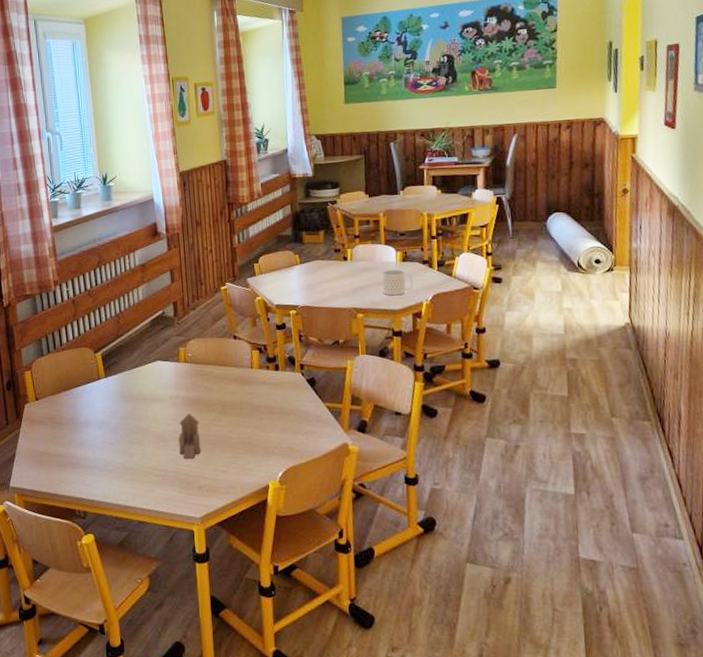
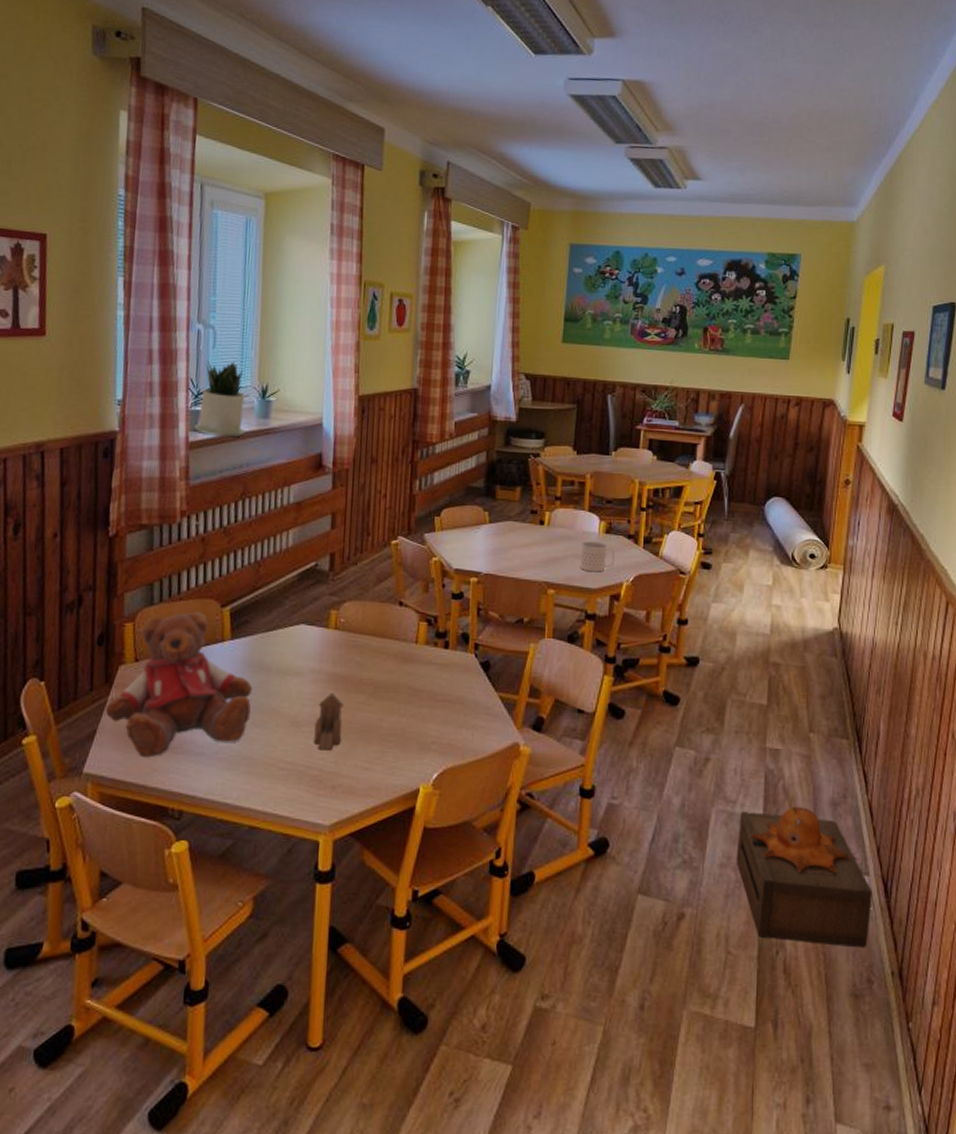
teddy bear: none [20,358,128,473] -> present [105,611,252,758]
planter: none [55,159,94,220] -> present [194,362,246,438]
toy box: none [552,474,689,603] -> present [736,797,872,948]

